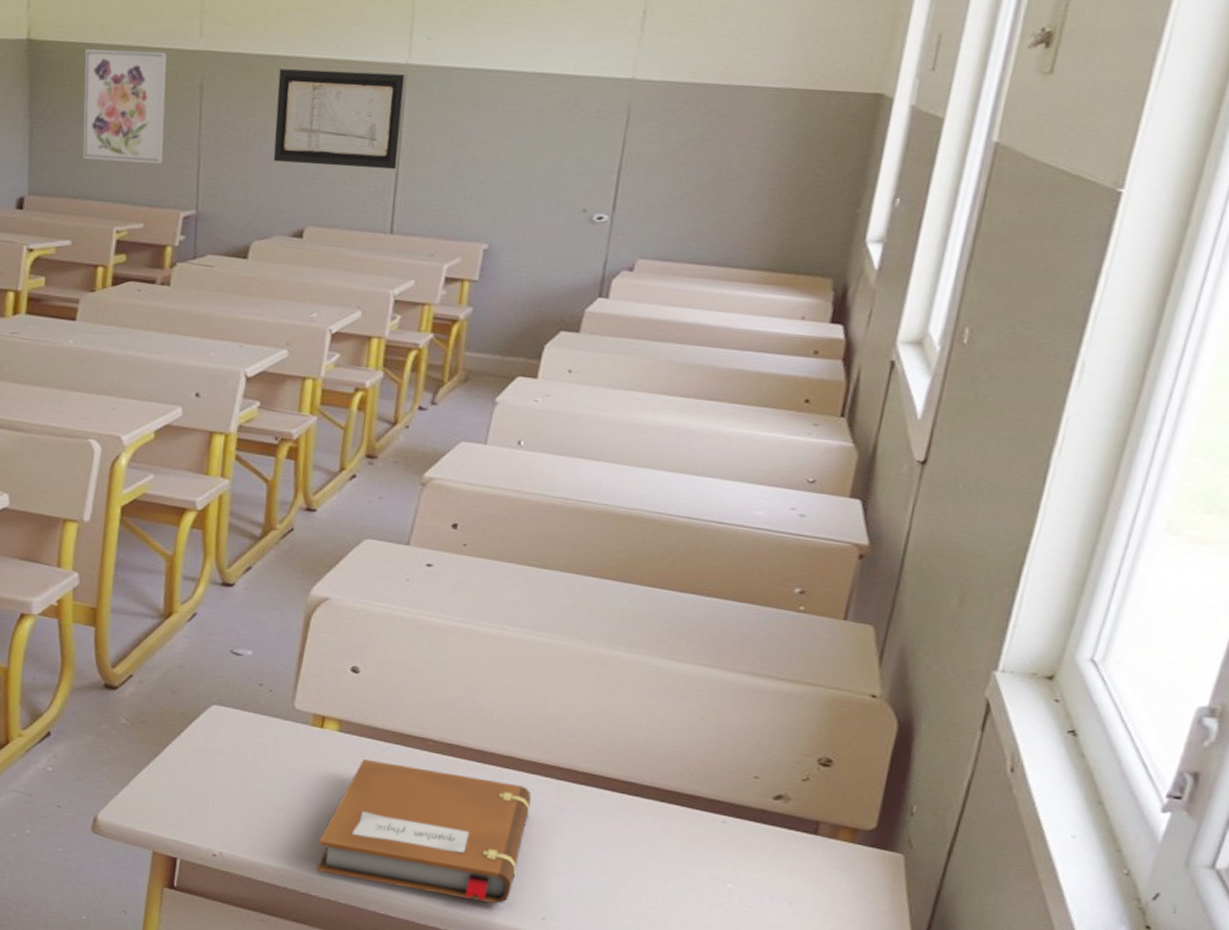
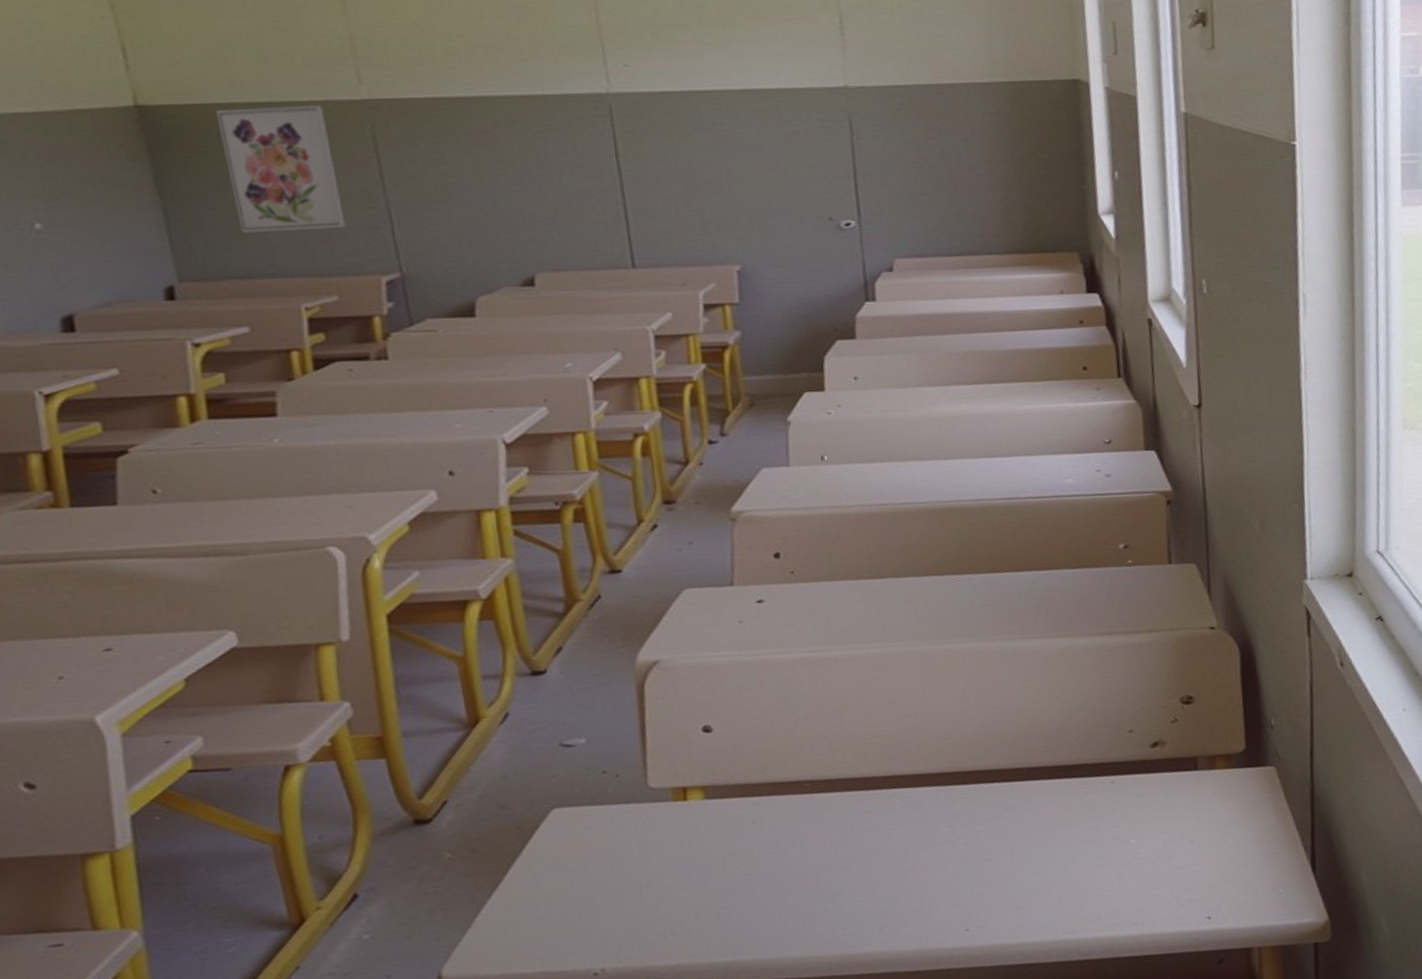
wall art: present [273,69,405,170] -> none [464,104,622,210]
notebook: present [316,759,531,904] -> none [712,802,929,956]

